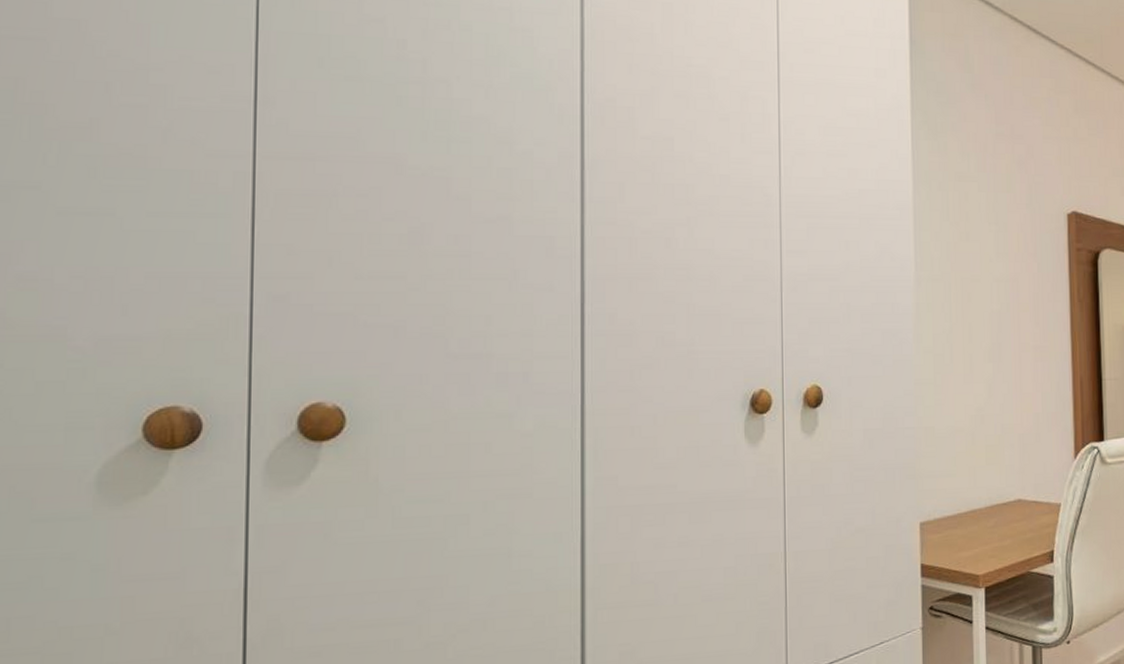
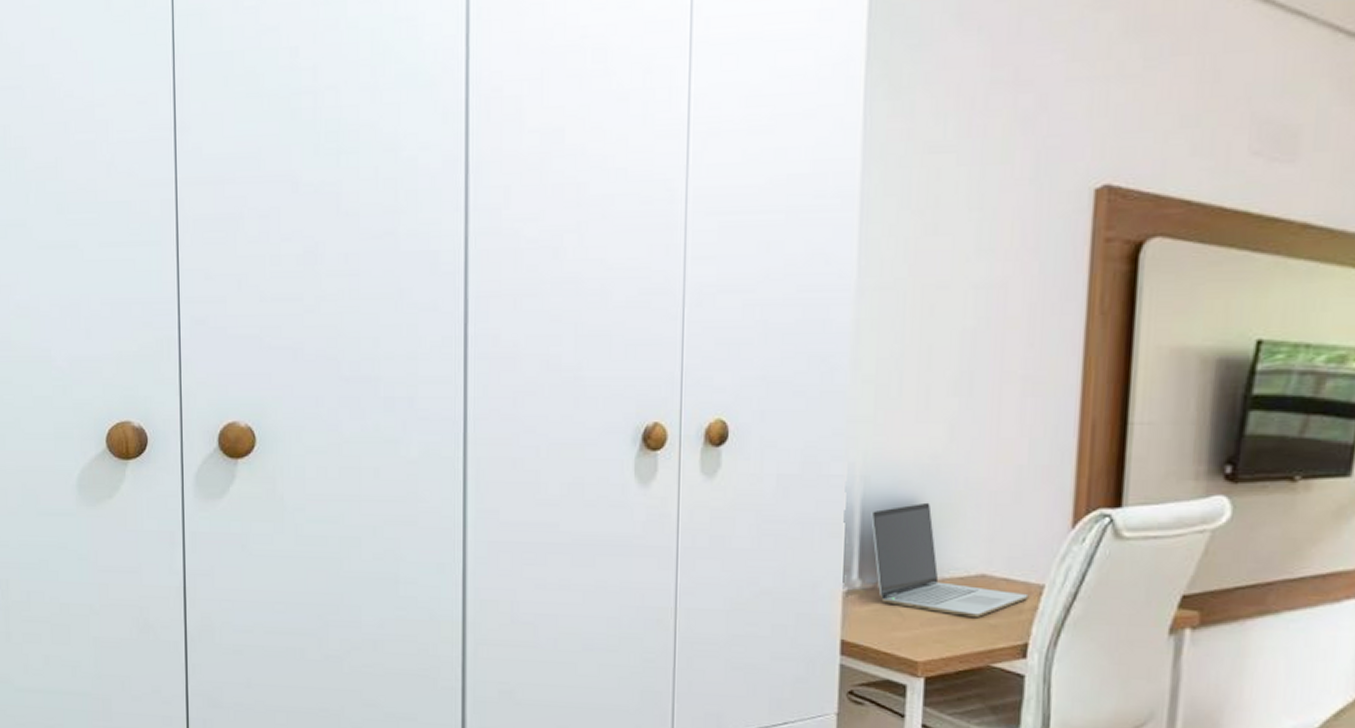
laptop: none [937,445,1051,535] -> present [871,502,1029,618]

